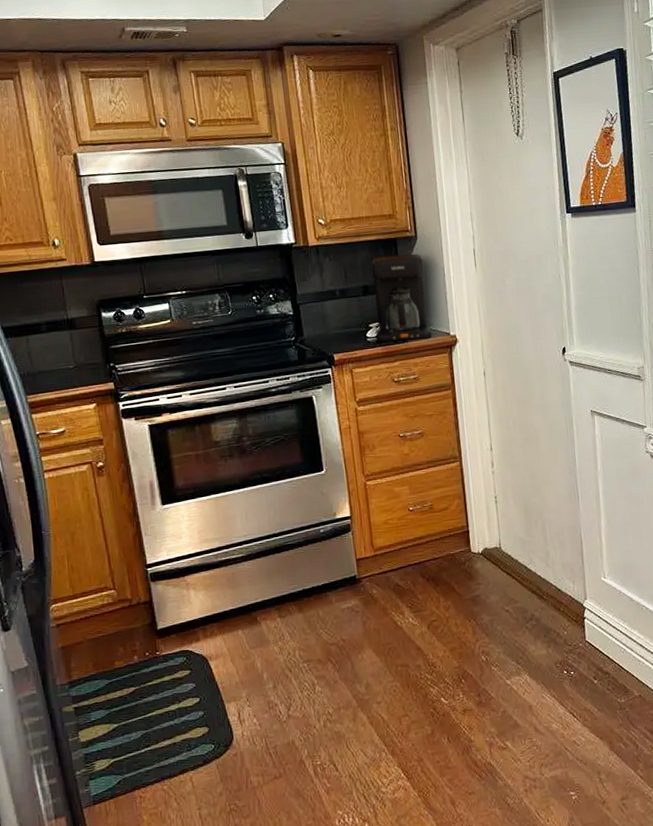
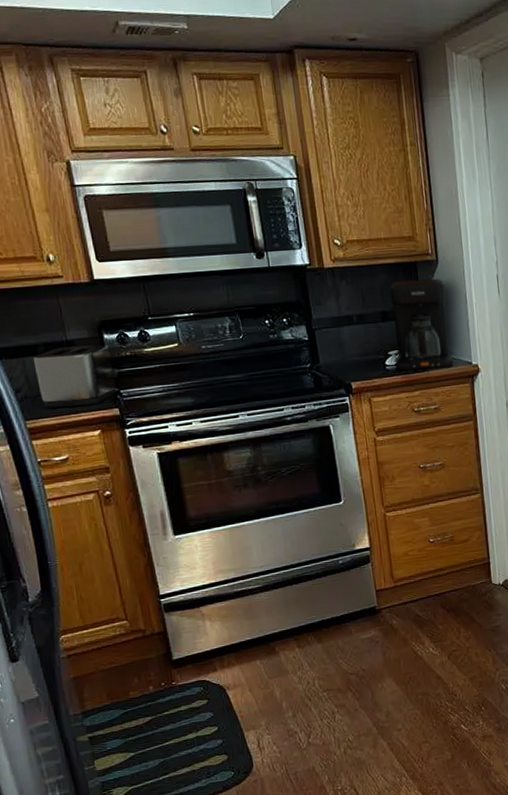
toaster: none [36,322,114,384] -> present [33,344,119,408]

